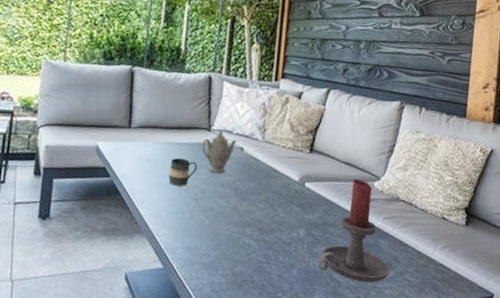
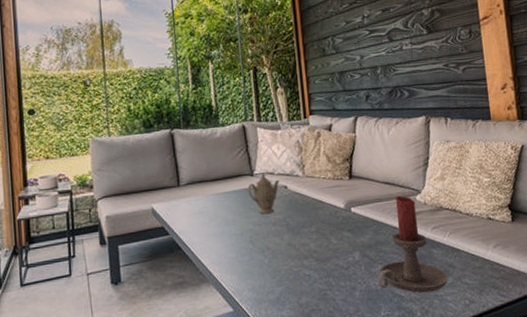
mug: present [168,158,198,186] -> none [222,206,248,232]

